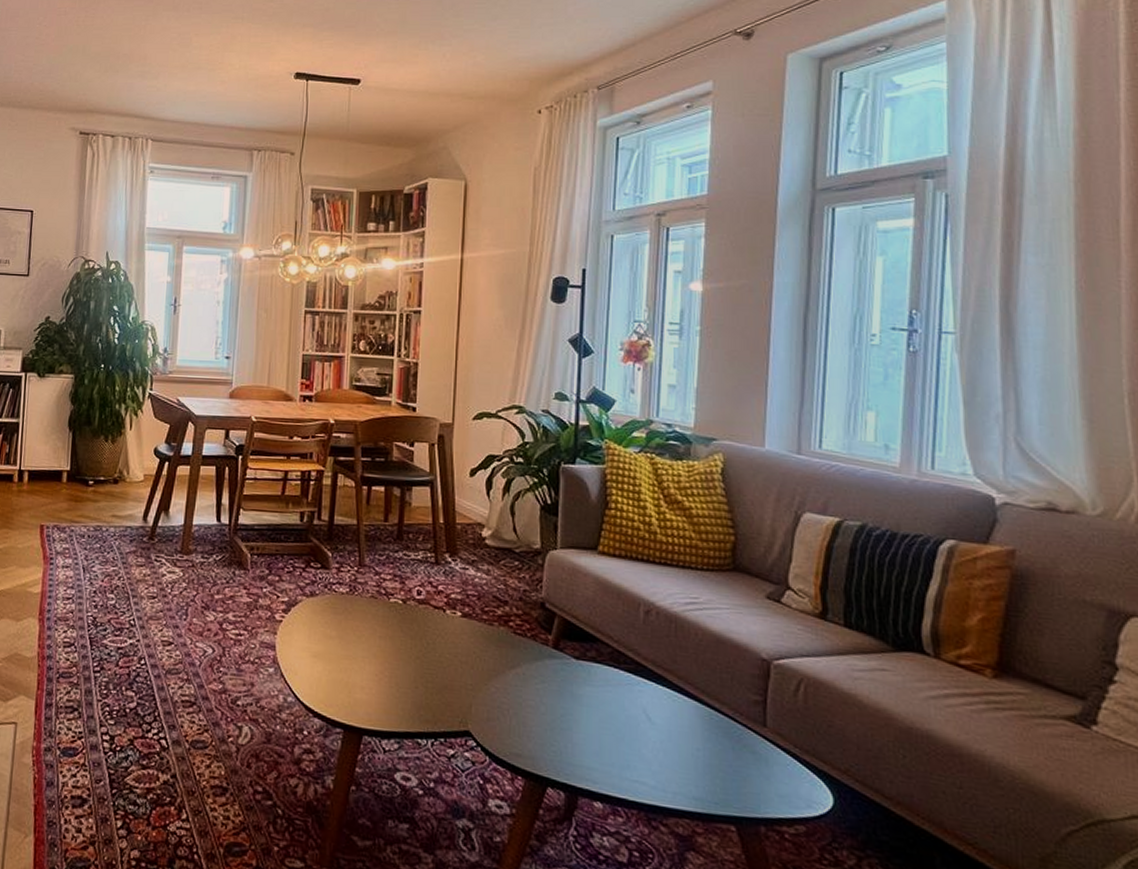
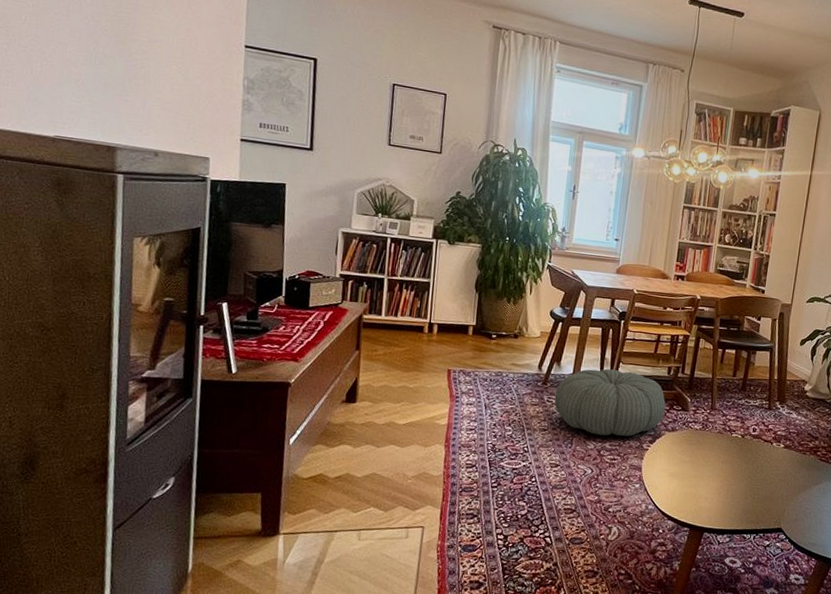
pouf: none [163,517,301,605] -> present [554,368,666,437]

